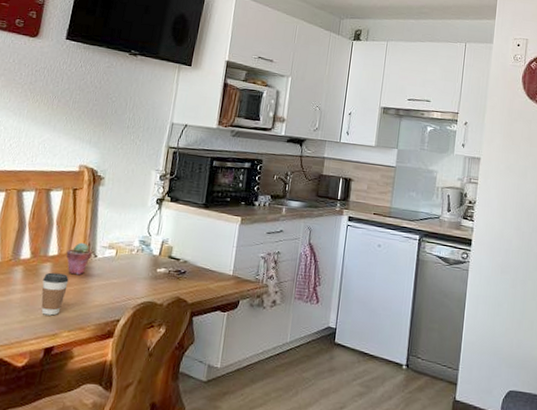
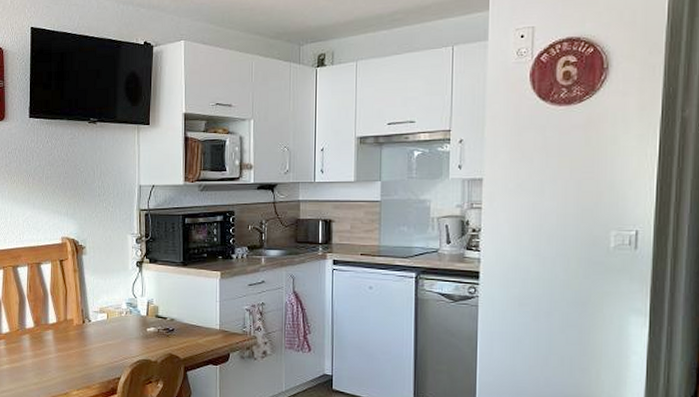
coffee cup: present [41,272,69,316] -> none [48,338,70,377]
potted succulent: present [65,242,92,275] -> none [64,309,86,339]

